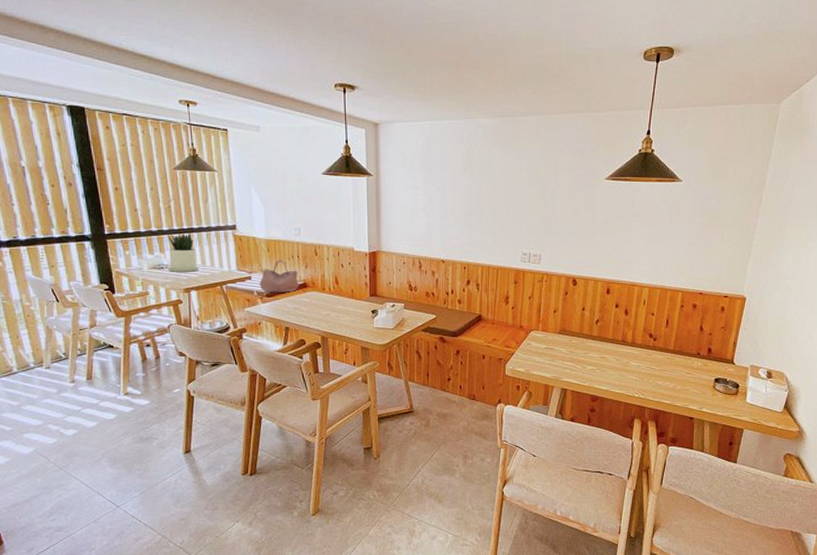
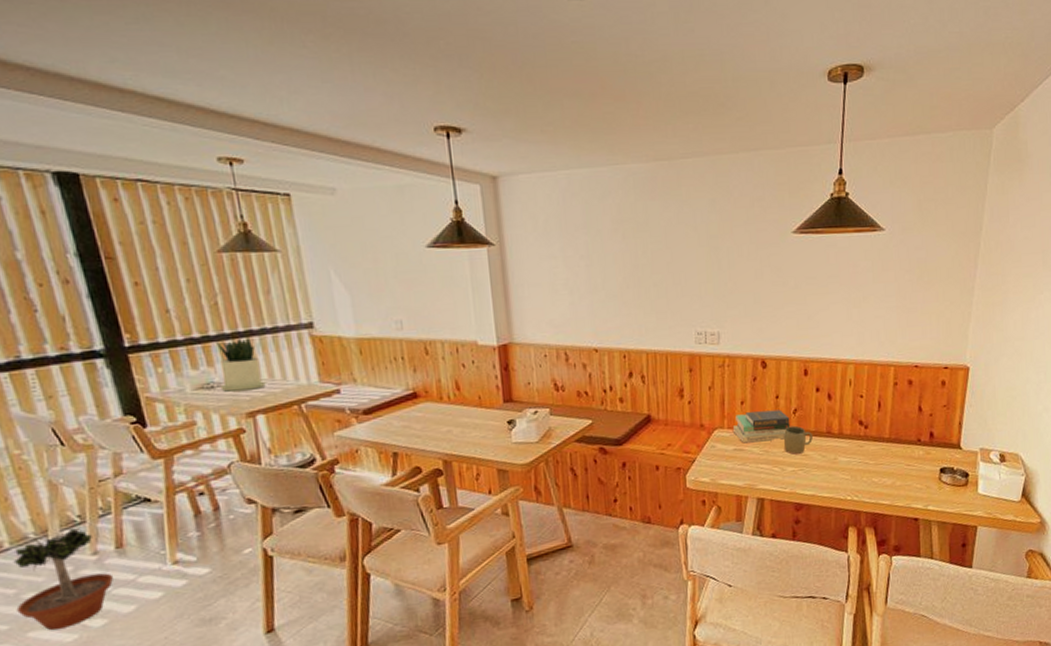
potted tree: none [18,357,84,433] -> present [13,524,114,630]
handbag: present [259,259,299,293] -> none [352,363,407,409]
books: none [545,319,593,344] -> present [732,409,791,444]
mug: none [586,333,610,356] -> present [783,425,813,455]

